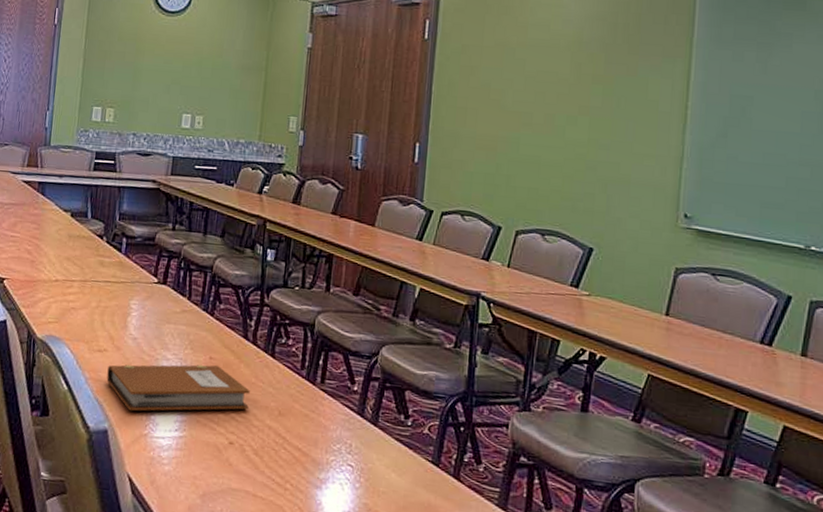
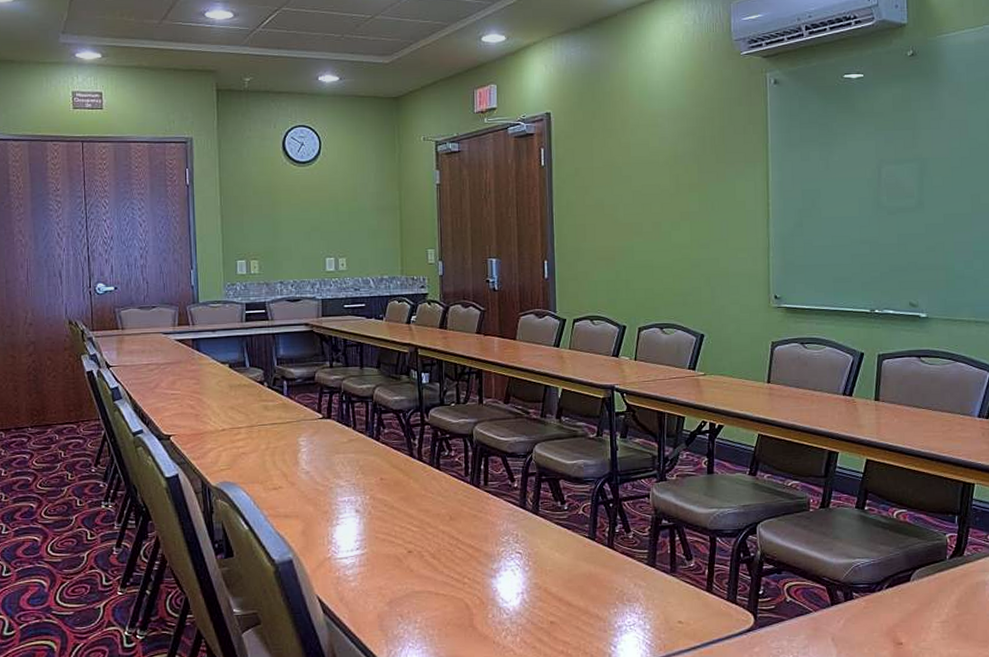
notebook: present [106,364,250,412] -> none [285,484,422,539]

